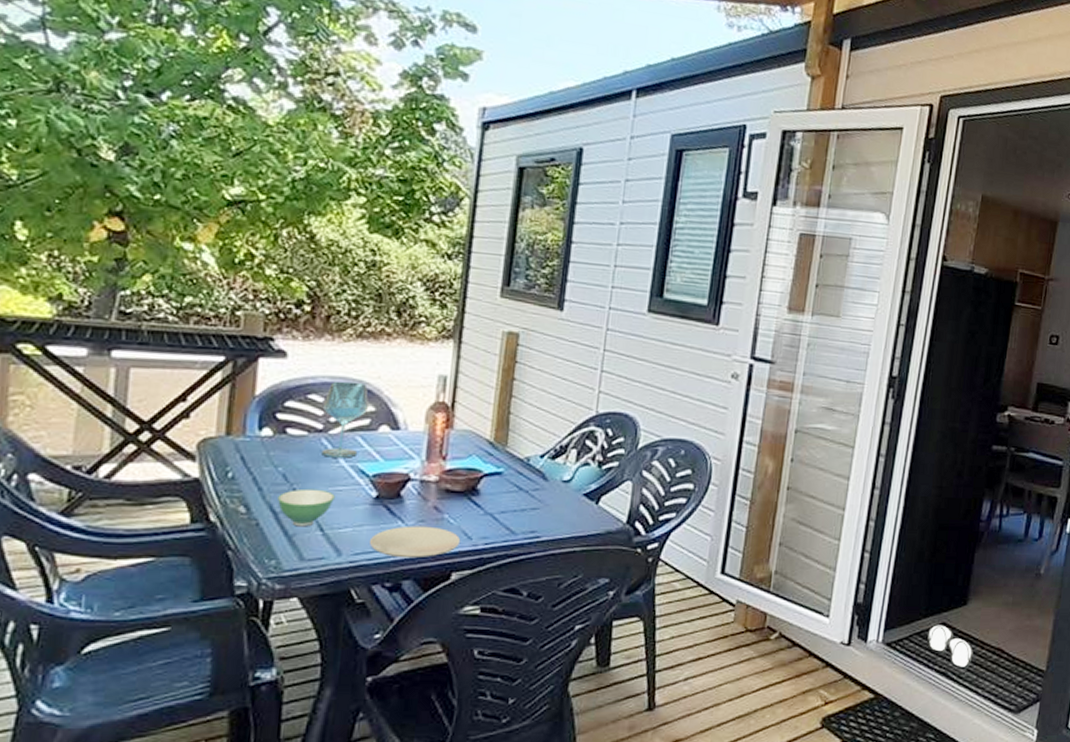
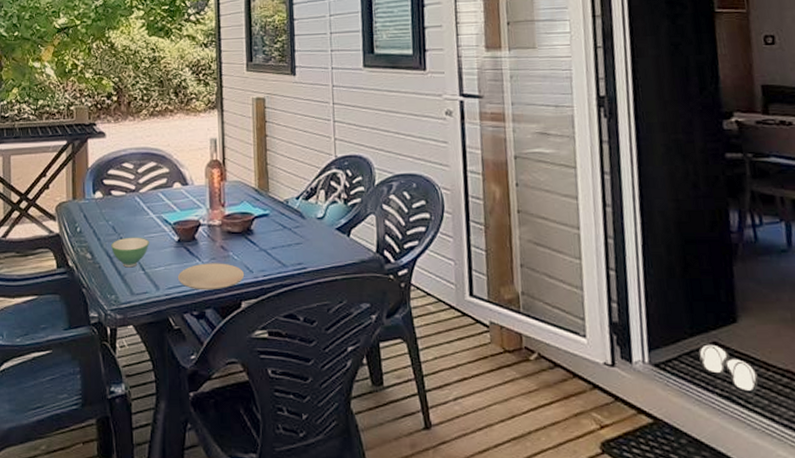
wine glass: present [321,381,369,458] -> none [133,150,165,211]

